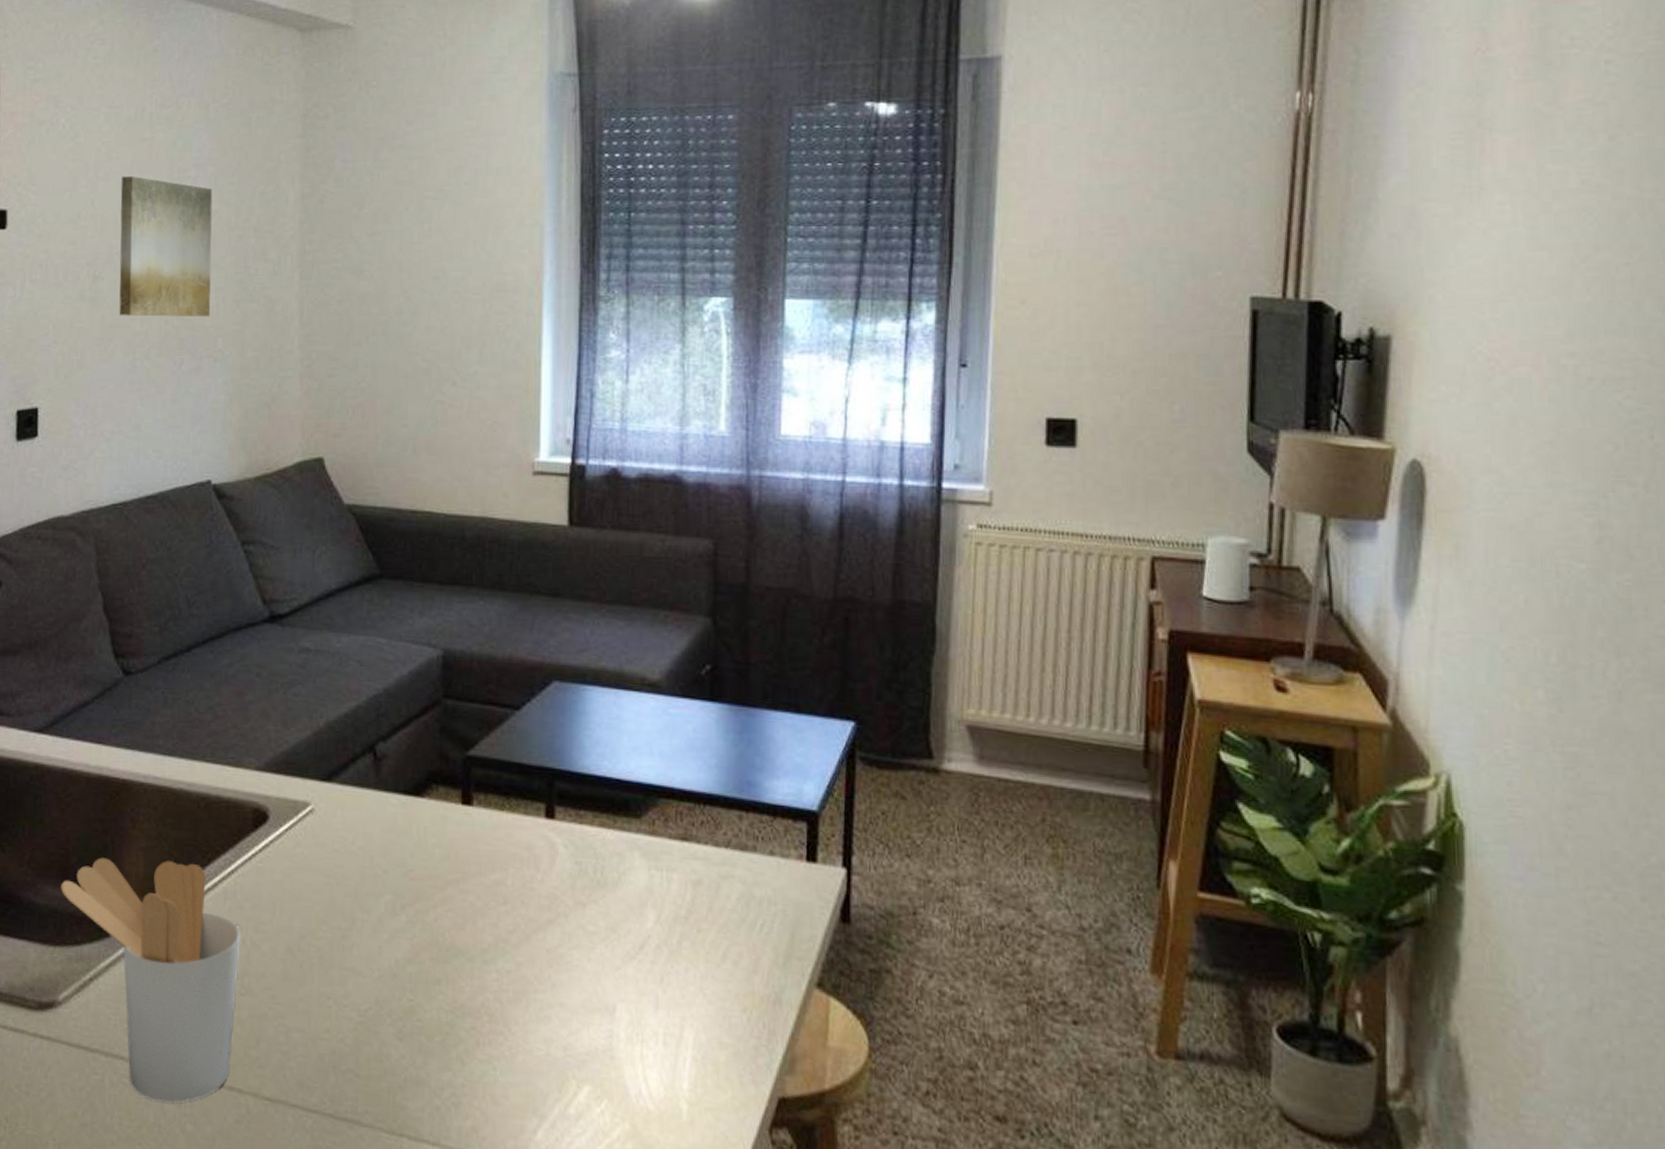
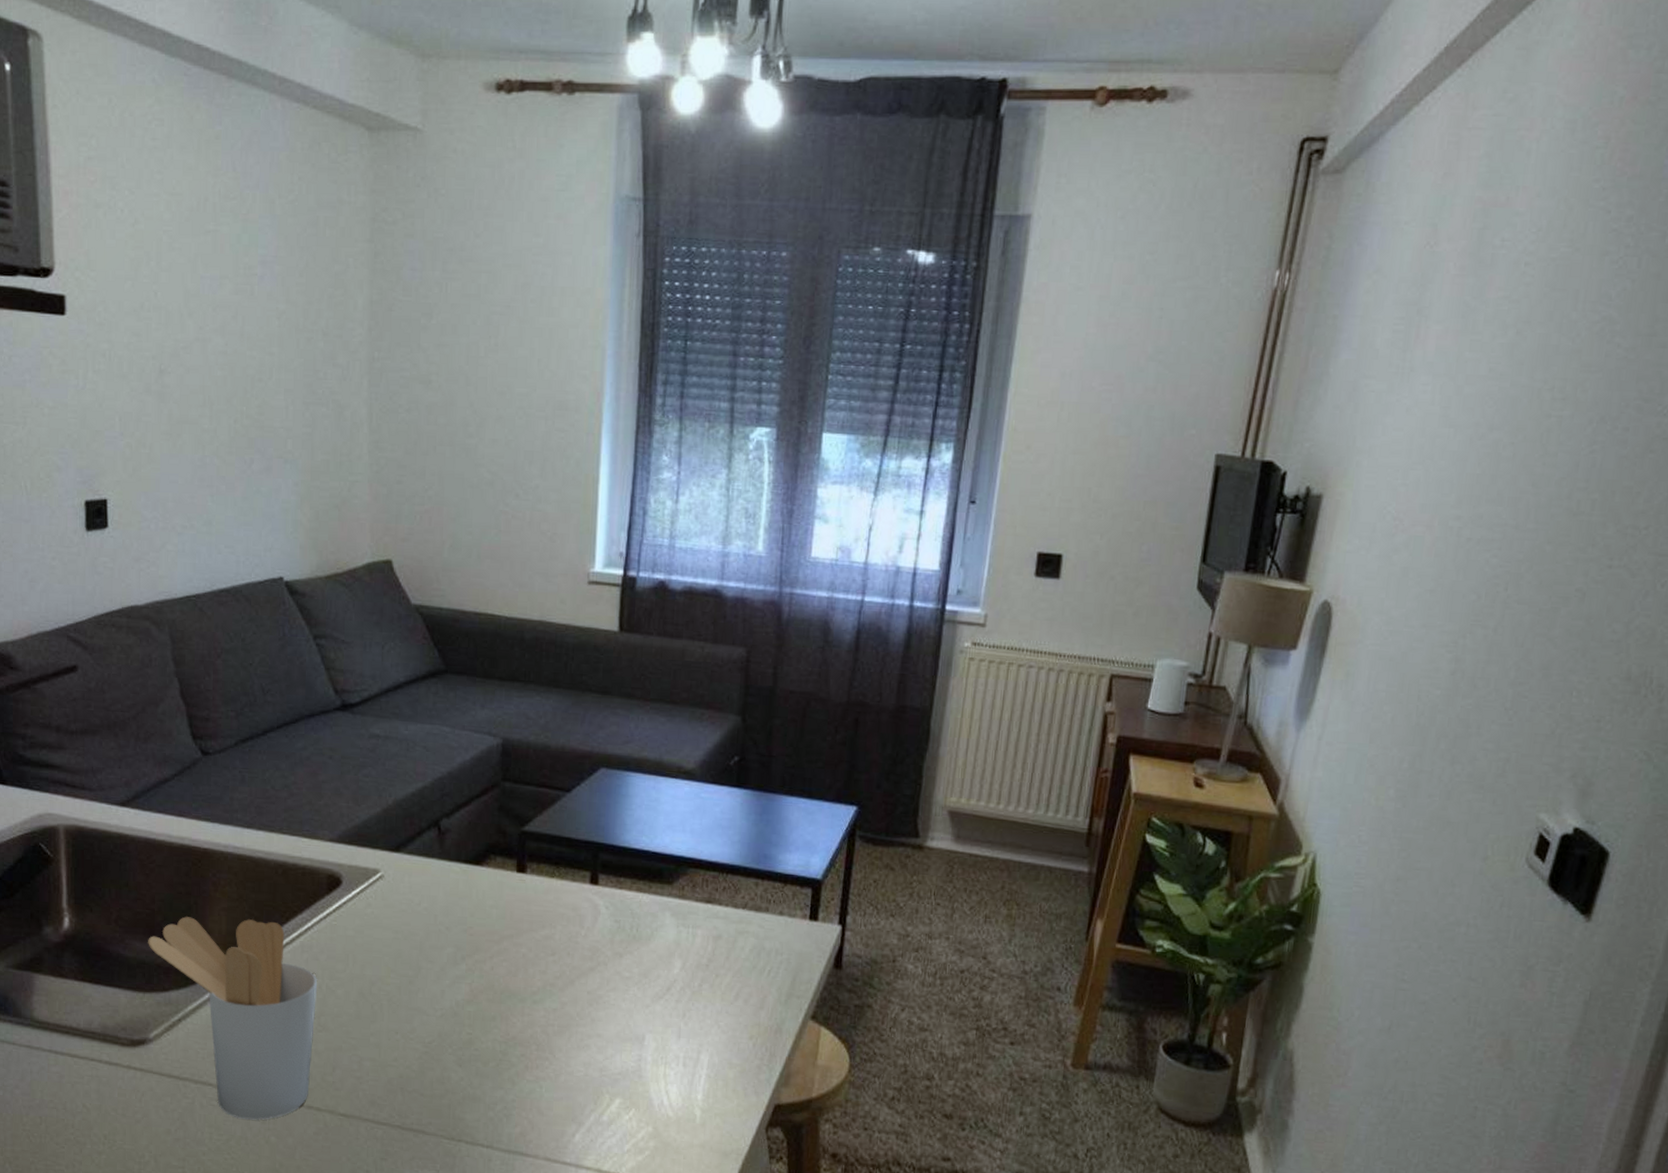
wall art: present [119,175,213,317] -> none [185,268,280,419]

